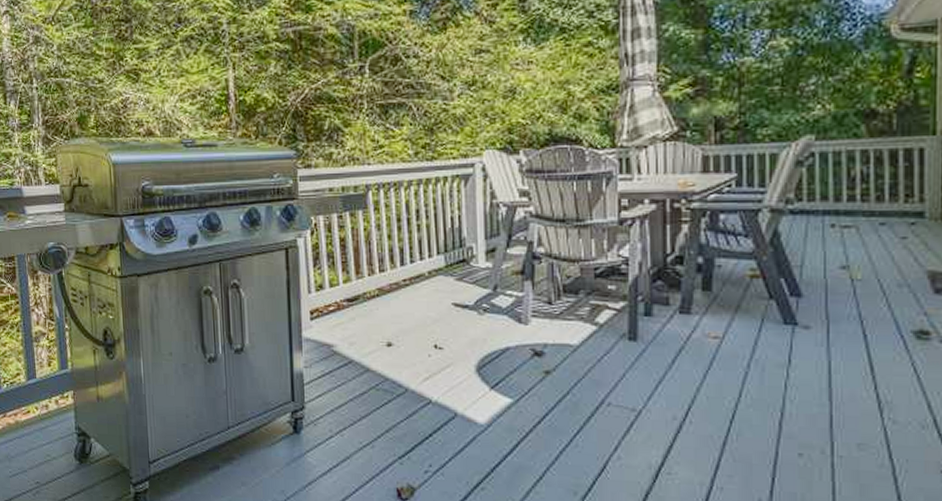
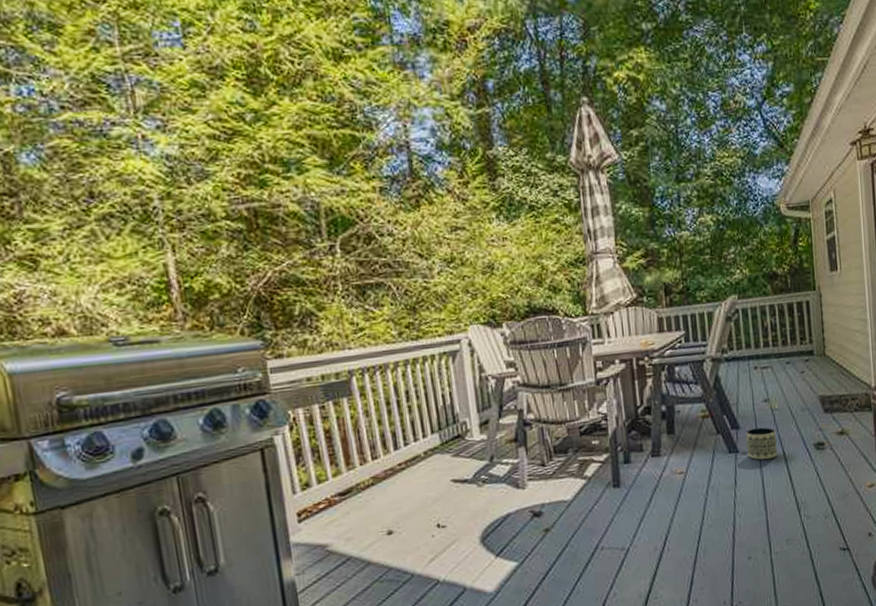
planter: none [810,299,855,341] -> present [745,427,778,460]

